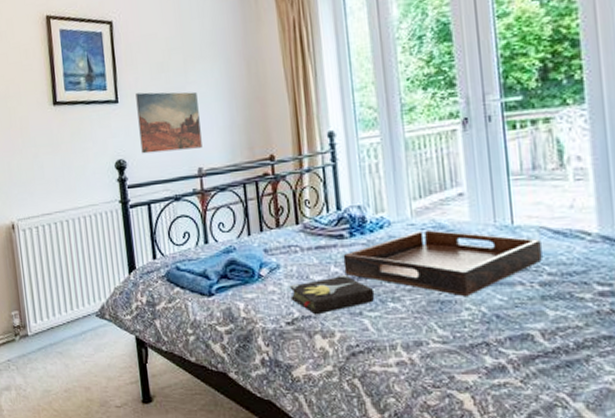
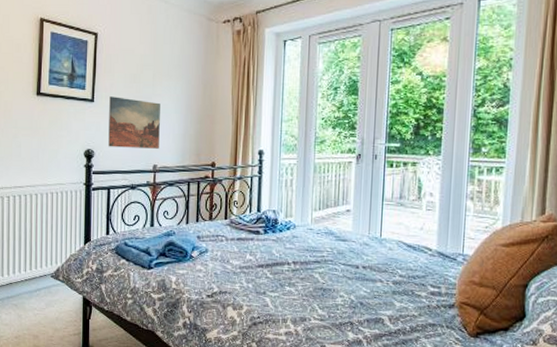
hardback book: present [289,274,375,315] -> none [213,261,277,292]
serving tray: present [343,229,542,297] -> none [256,234,398,288]

